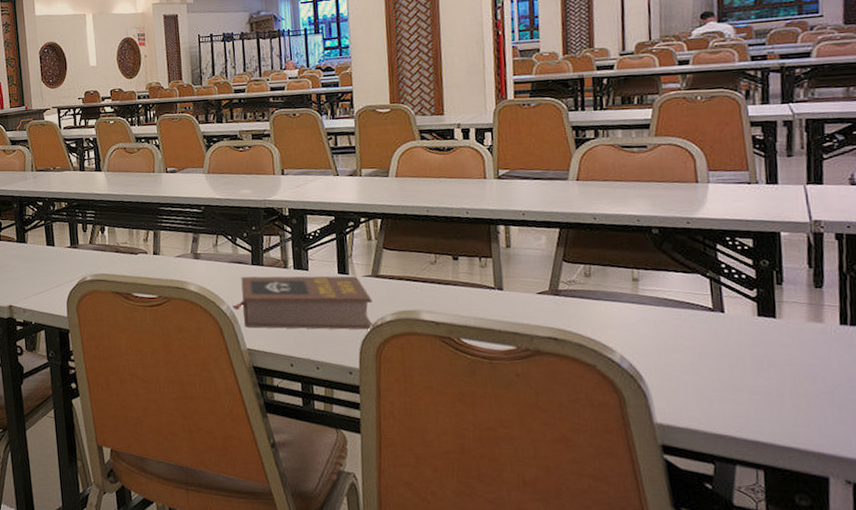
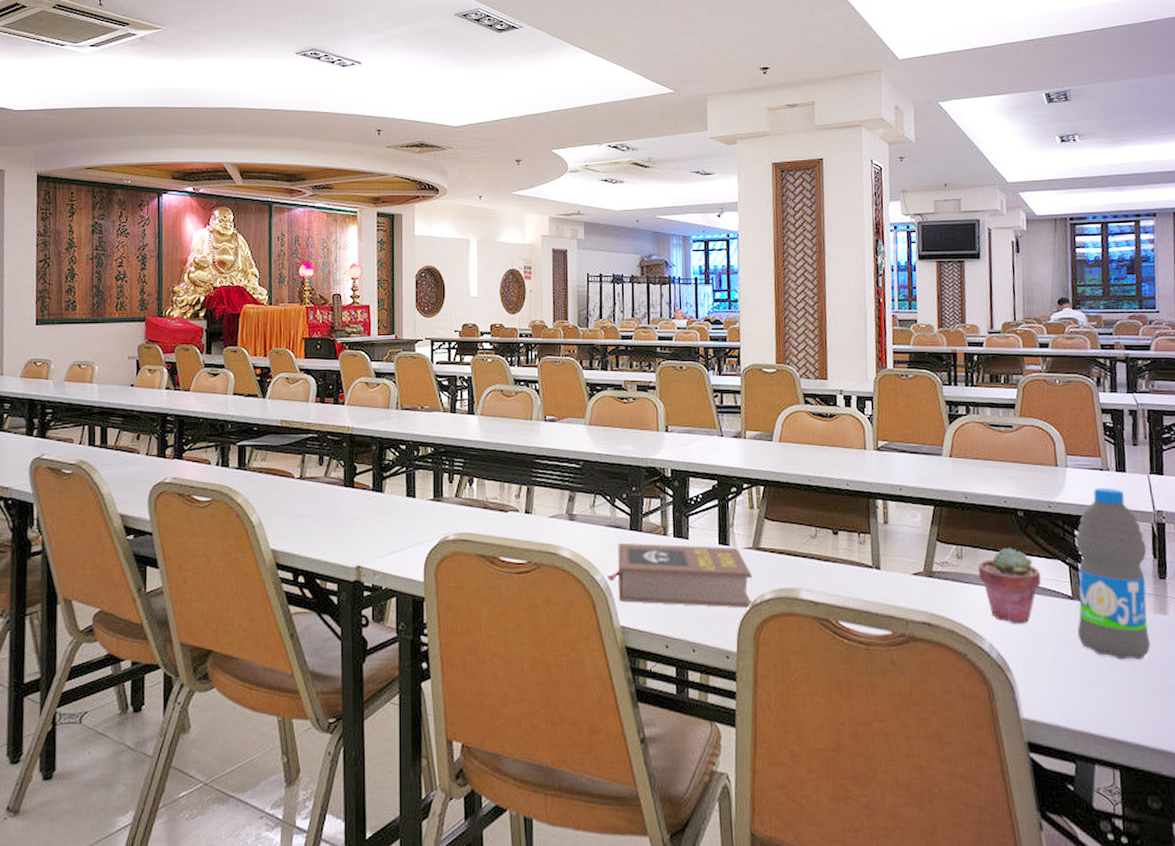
potted succulent: none [607,264,678,337] -> present [977,547,1041,624]
water bottle: none [718,200,803,367] -> present [1075,487,1151,660]

